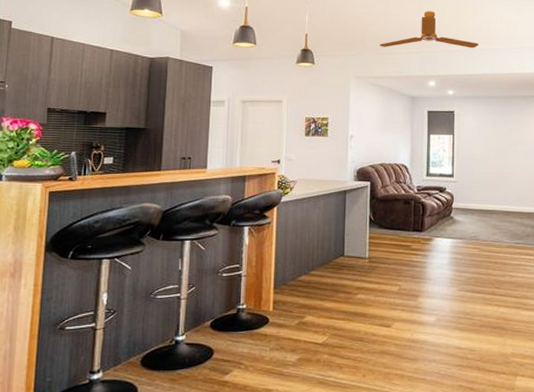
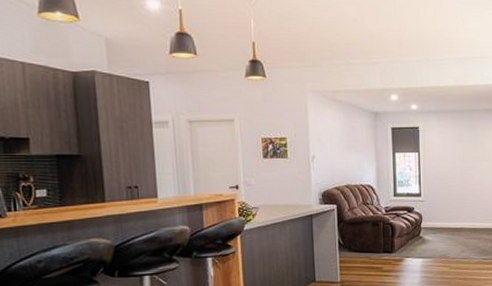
ceiling fan: present [379,11,480,48] -> none [335,15,442,58]

